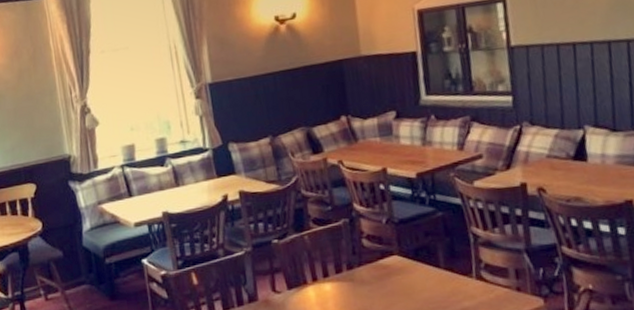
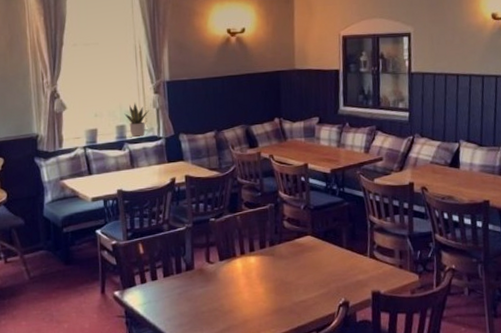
potted plant: none [163,111,191,151] -> present [124,102,149,137]

